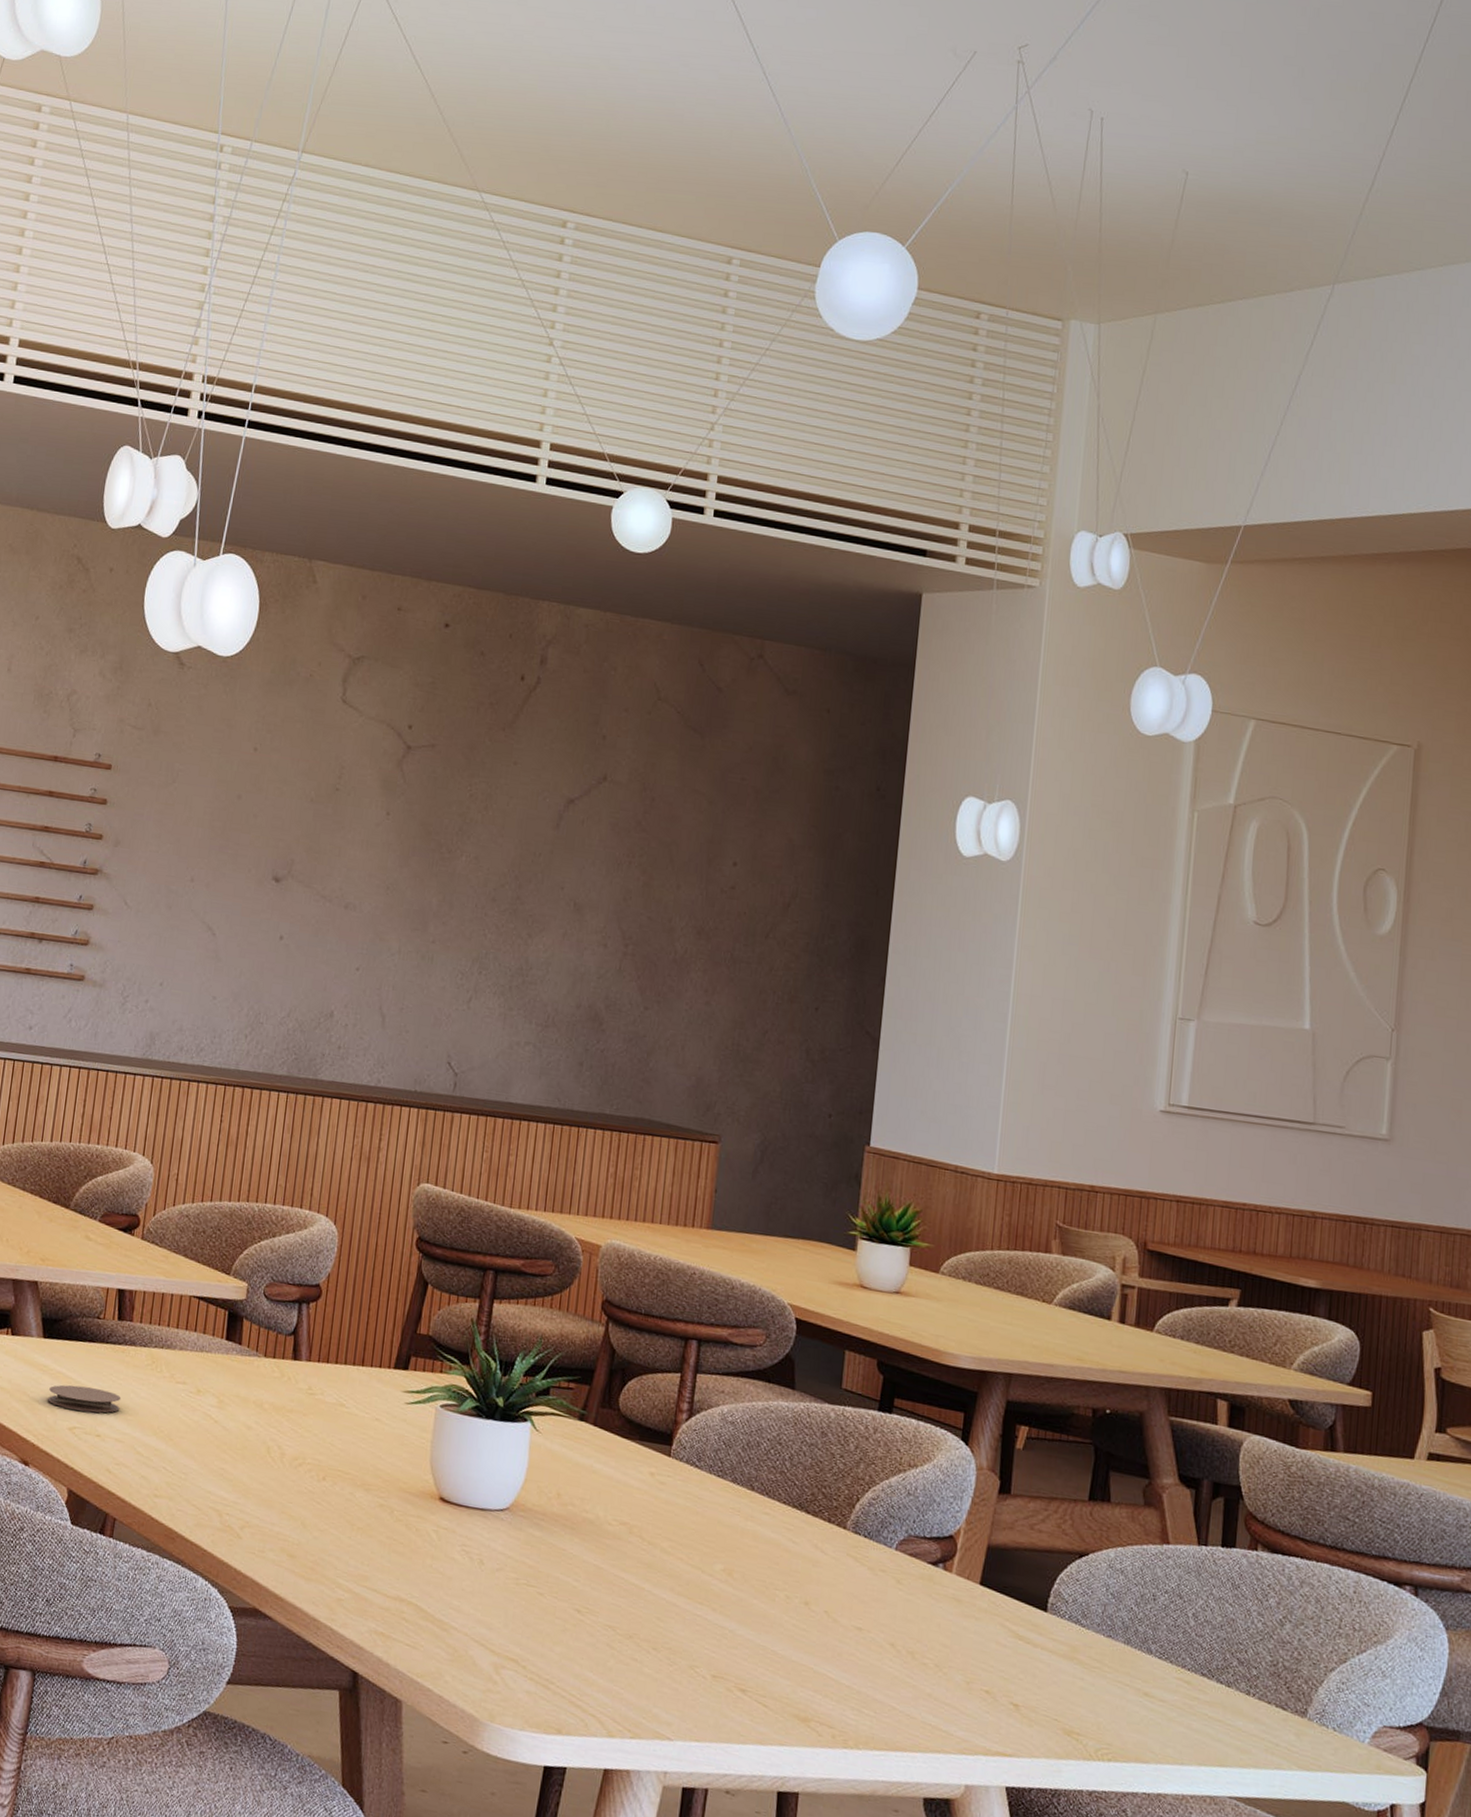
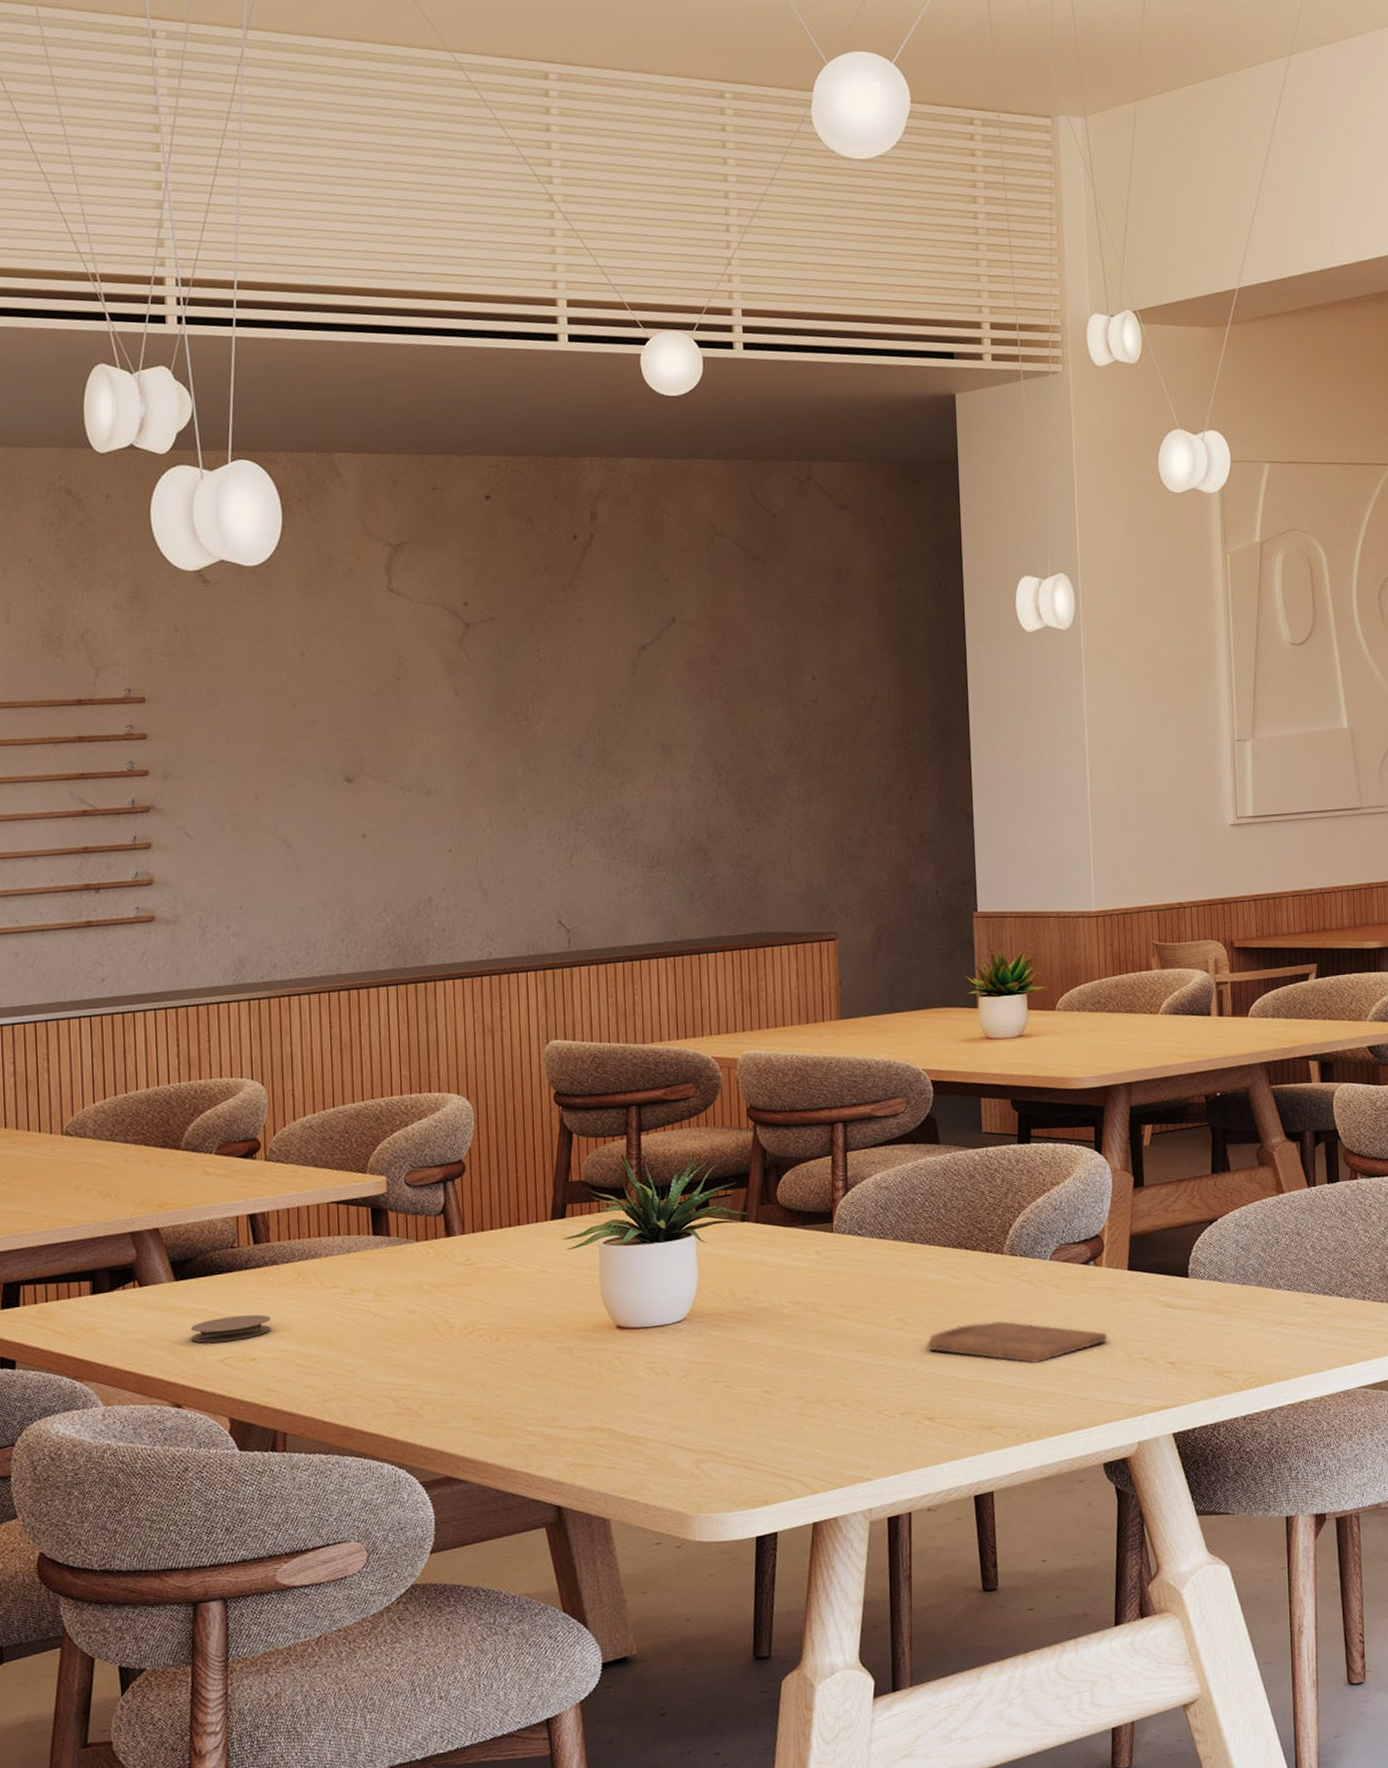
cutting board: none [750,1595,947,1663] -> present [926,1321,1107,1364]

